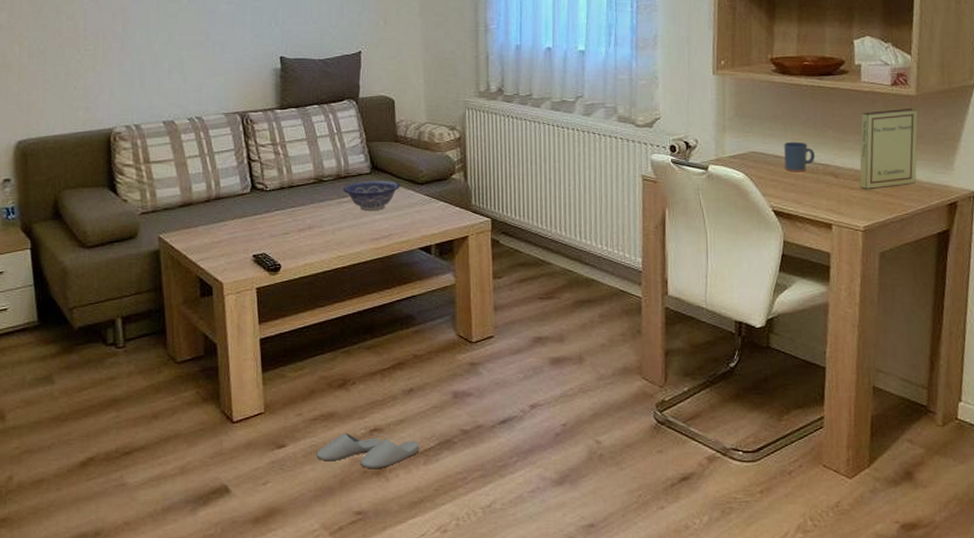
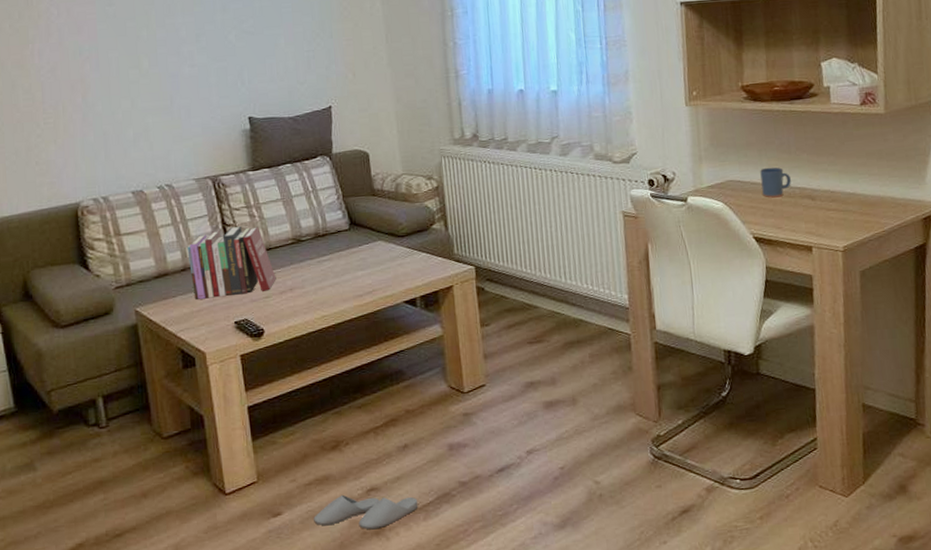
books: none [212,163,296,232] -> present [187,226,276,301]
decorative bowl: present [343,180,400,212] -> none [323,235,381,269]
book: present [859,109,918,189] -> none [833,126,891,210]

